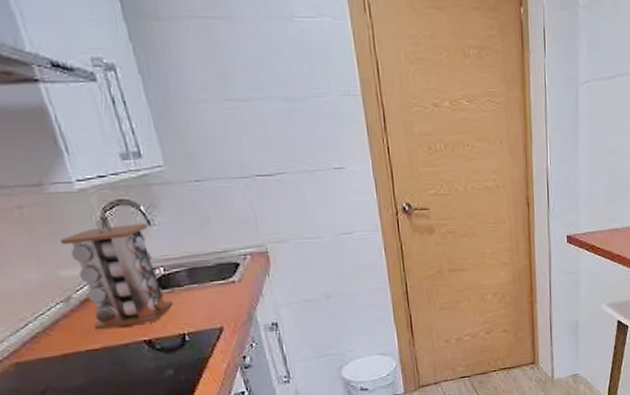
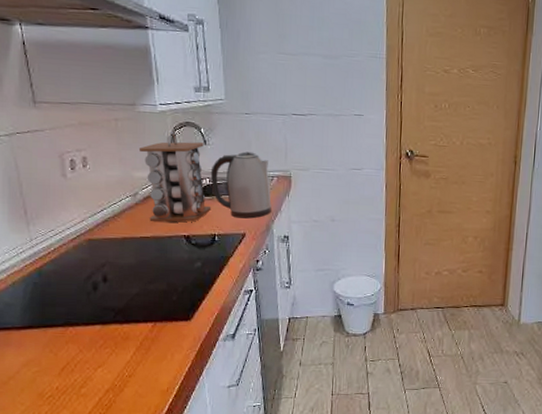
kettle: none [163,227,251,310] -> present [210,151,272,219]

